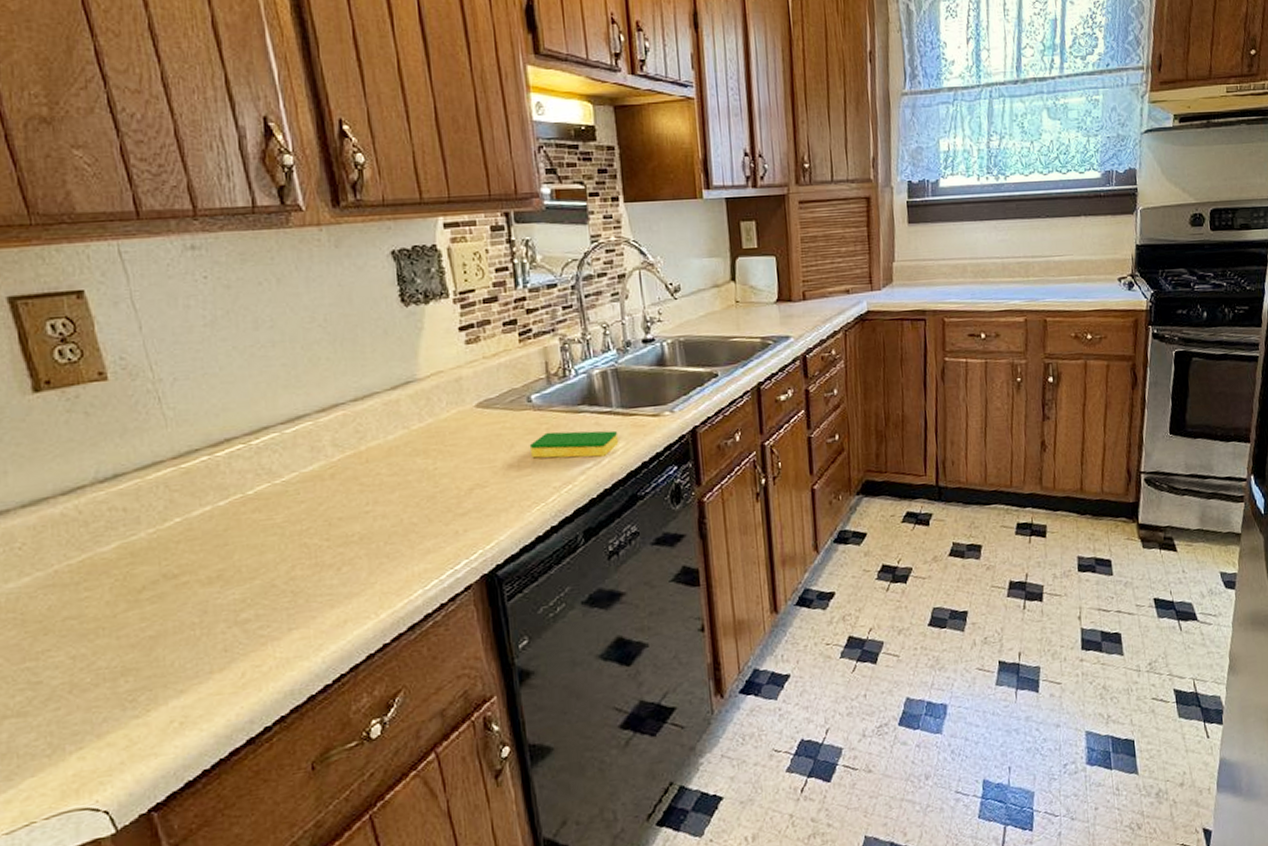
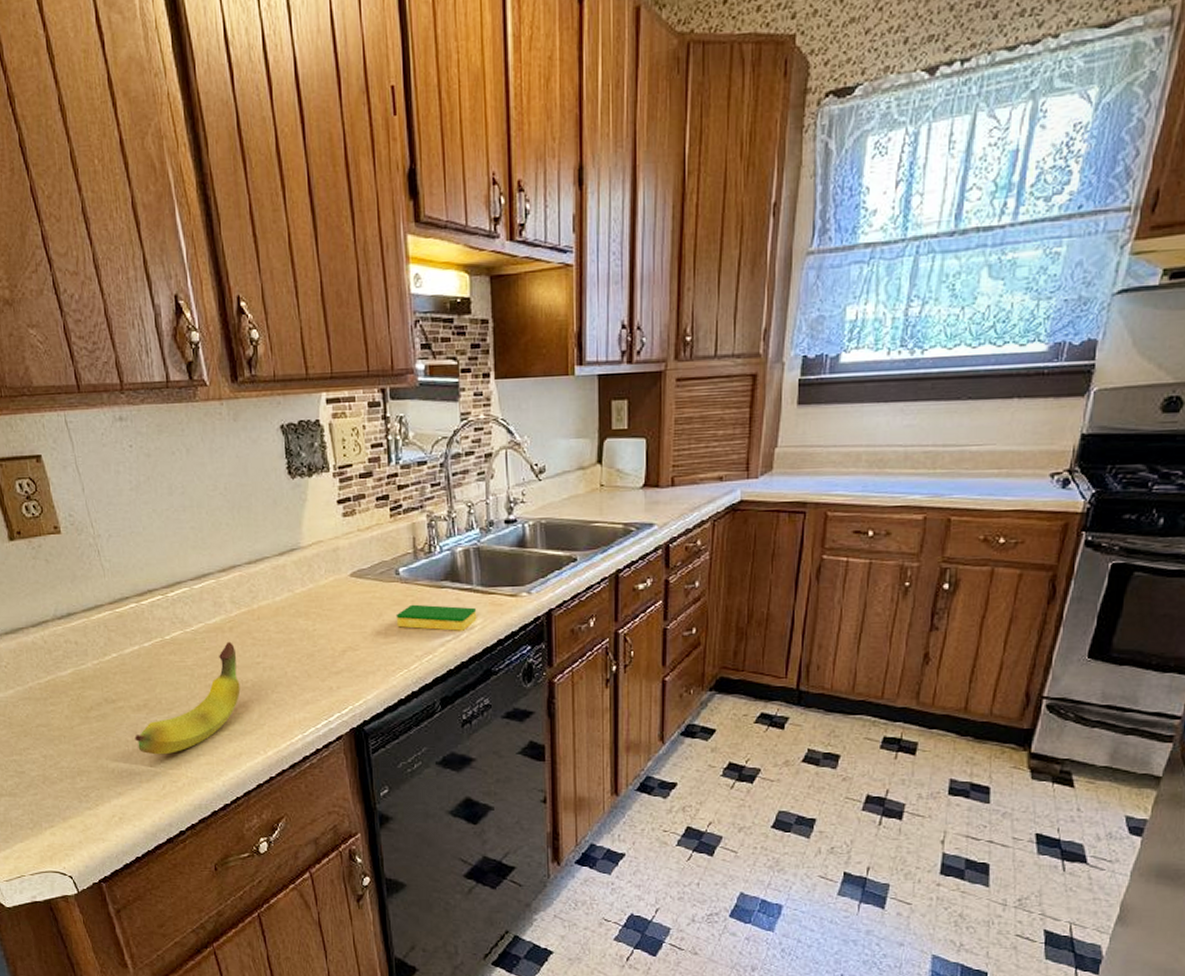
fruit: none [204,490,345,637] -> present [135,641,241,755]

